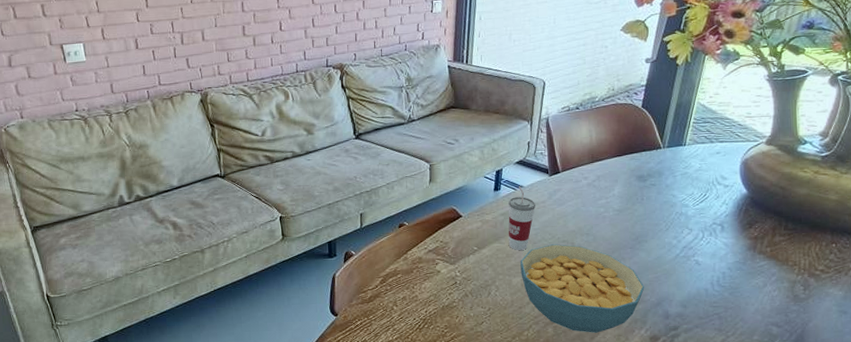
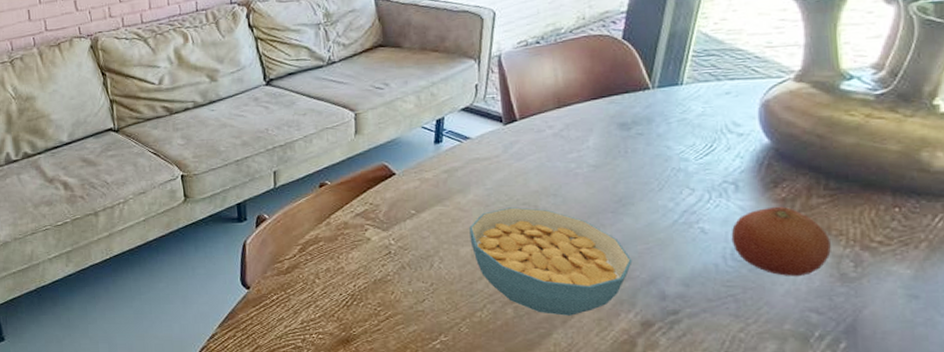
cup: present [508,186,535,250] -> none [453,137,487,214]
fruit: none [717,243,788,299] -> present [731,206,831,277]

